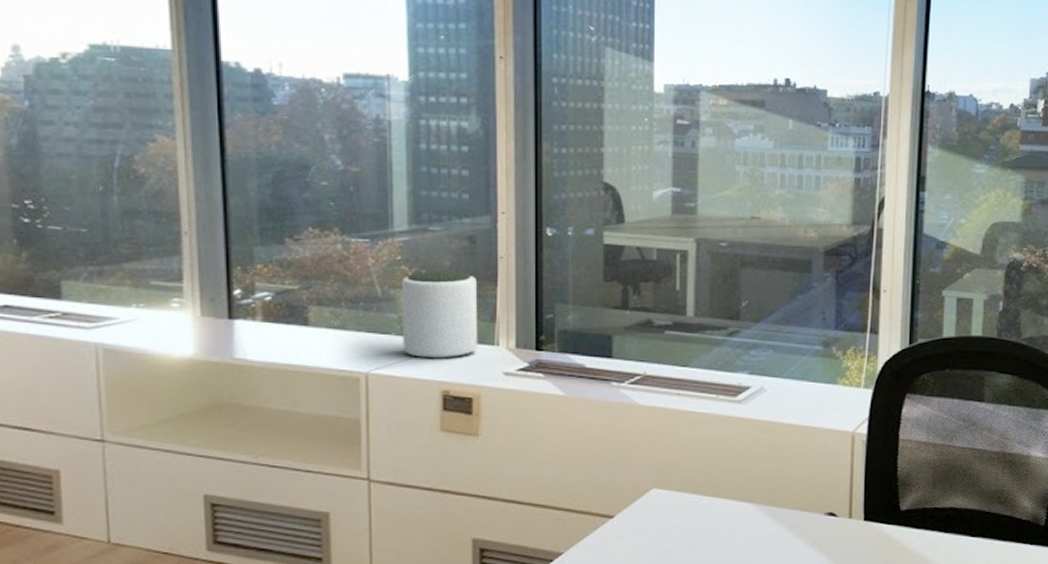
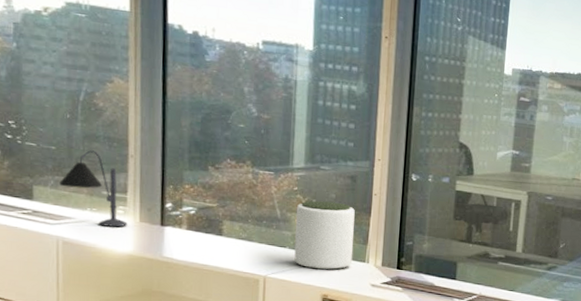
desk lamp: none [94,230,186,326] -> present [59,150,128,228]

